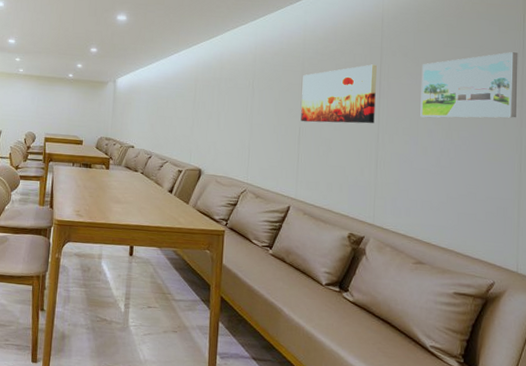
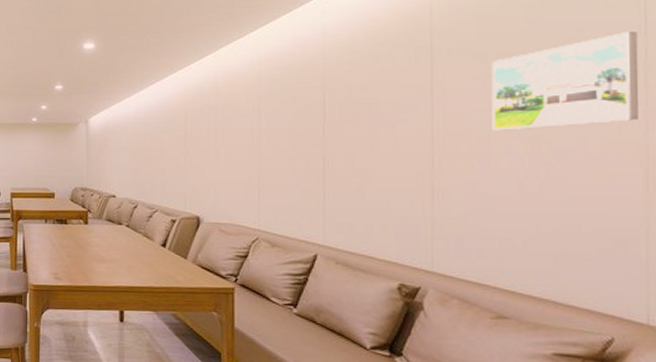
wall art: present [301,64,377,124] -> none [324,69,427,150]

